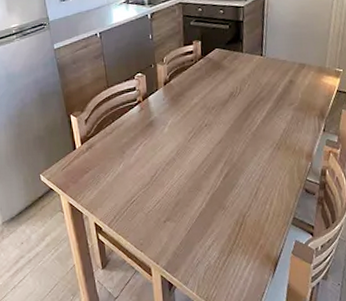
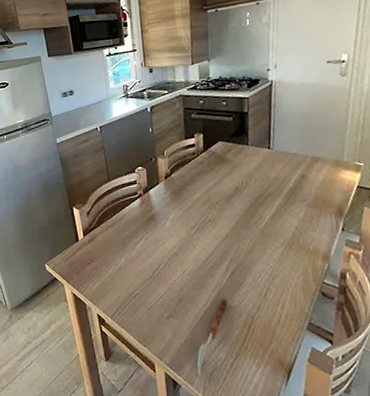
soupspoon: none [192,199,221,275] -> present [197,298,228,375]

